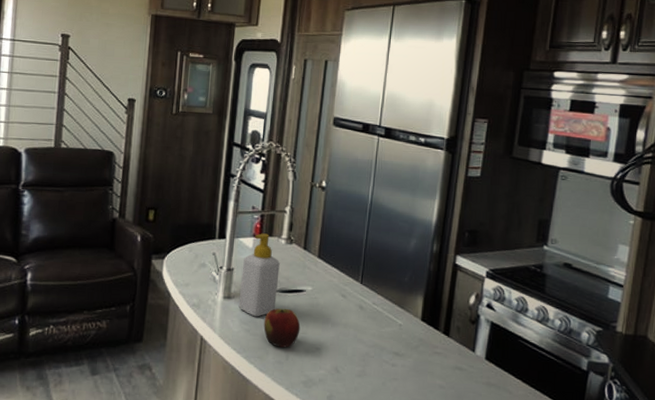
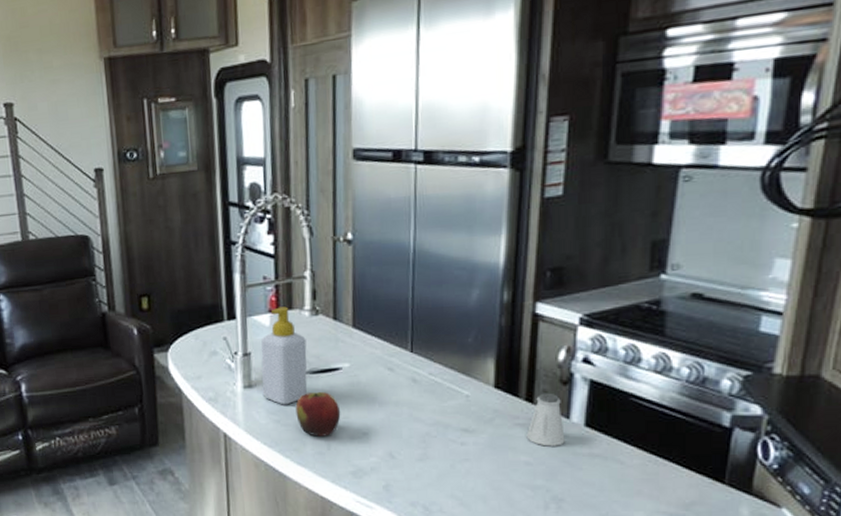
saltshaker: none [442,329,470,374] -> present [526,393,565,446]

